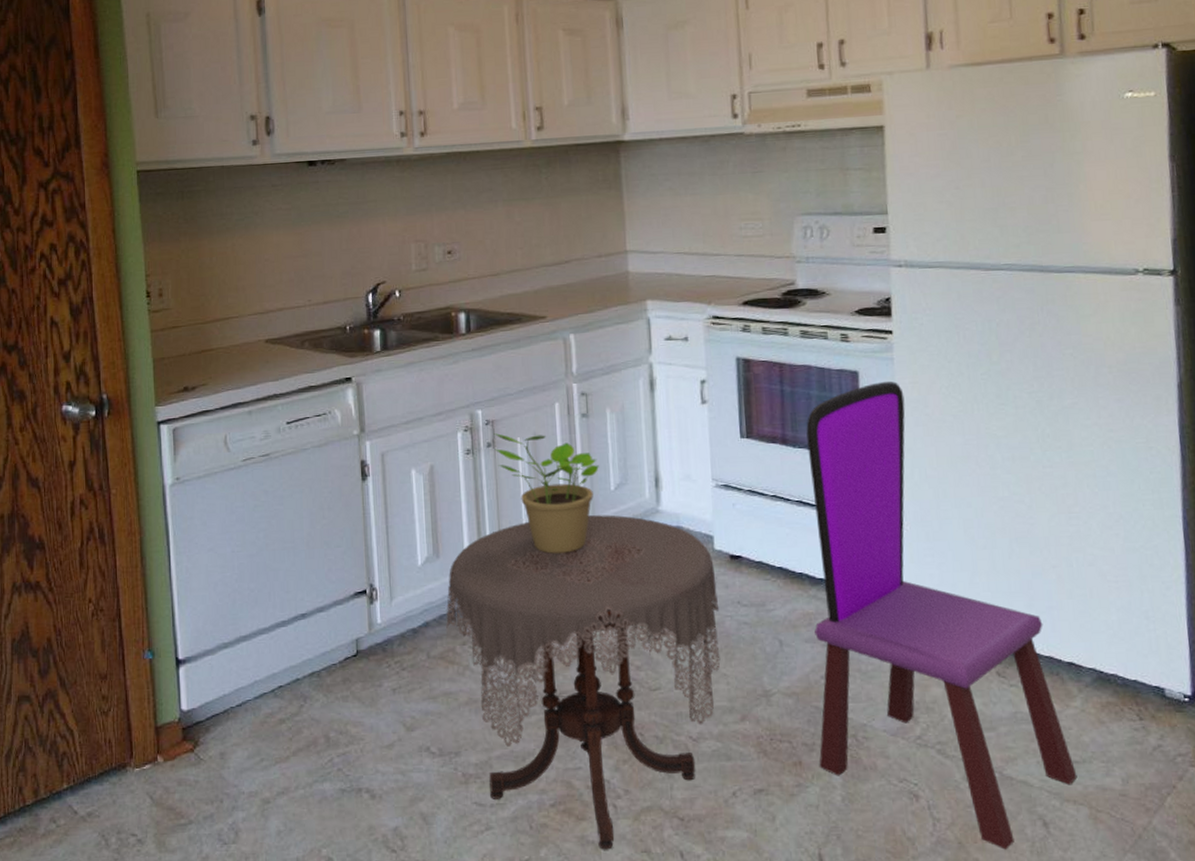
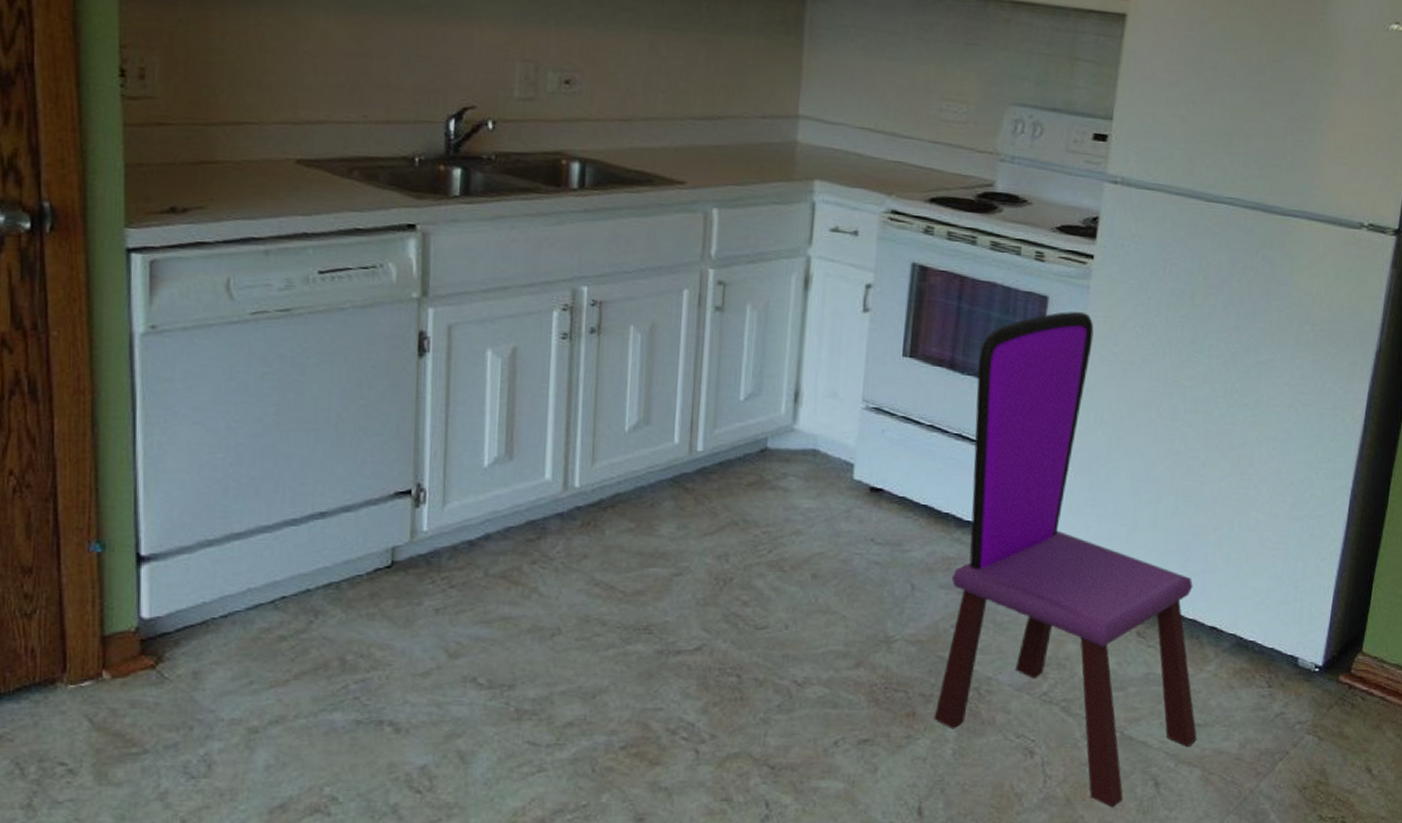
side table: present [446,515,721,850] -> none [513,427,850,797]
potted plant: present [493,433,599,554] -> none [599,317,729,468]

